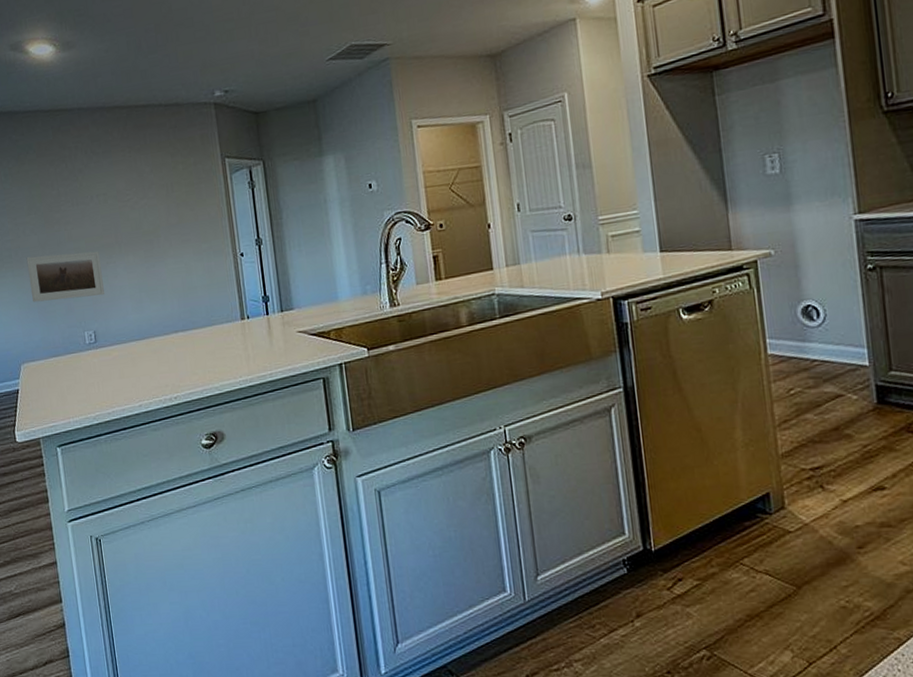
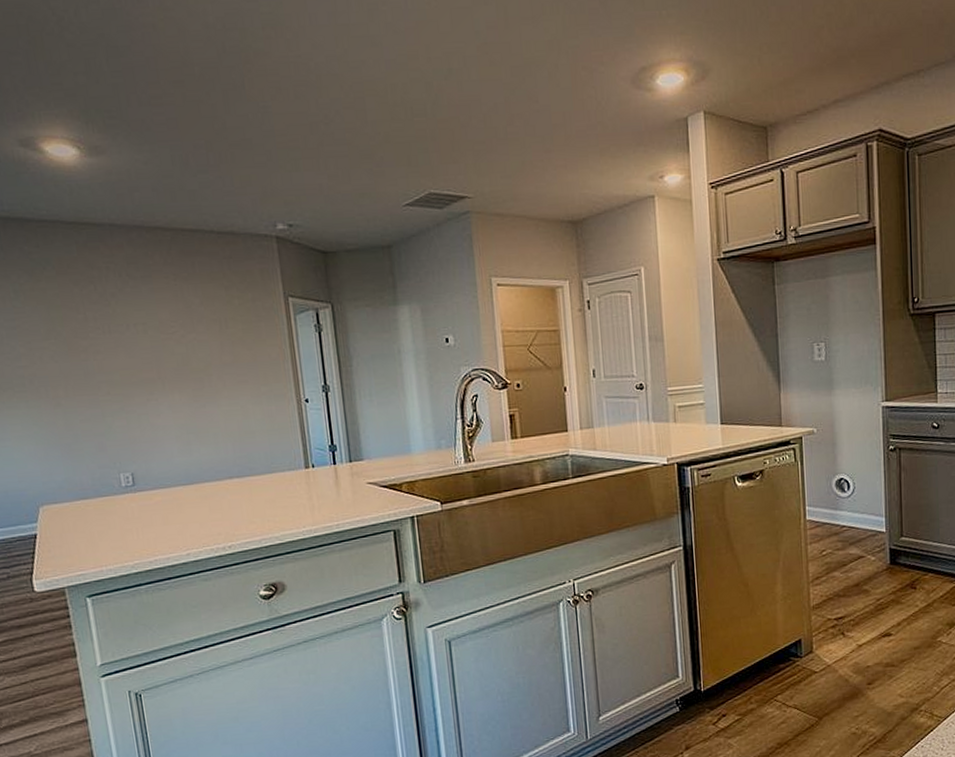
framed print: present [26,251,105,303] -> none [44,386,144,438]

